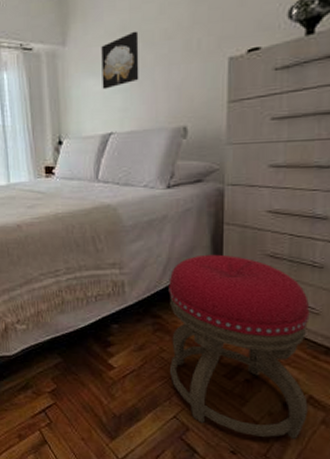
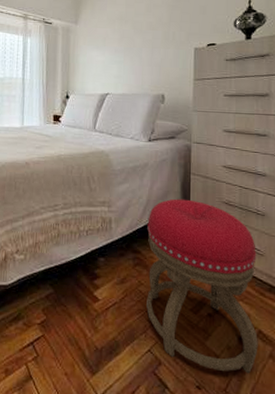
wall art: present [101,31,139,90] -> none [103,20,132,60]

